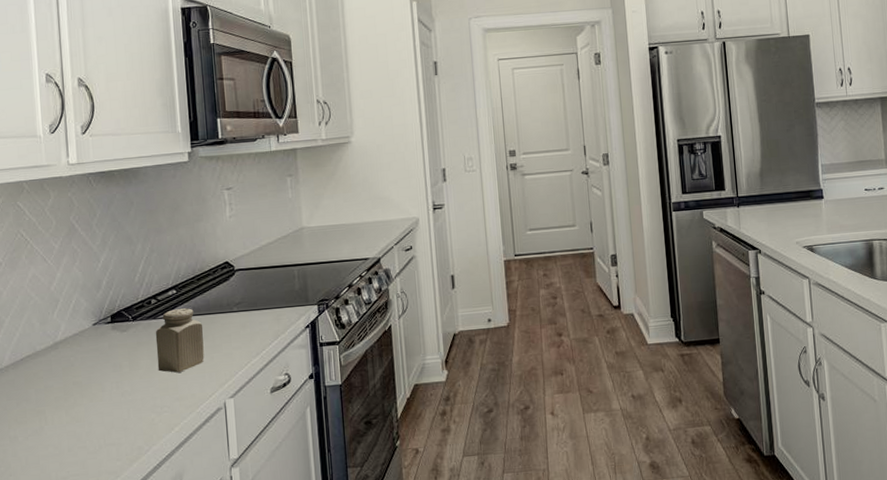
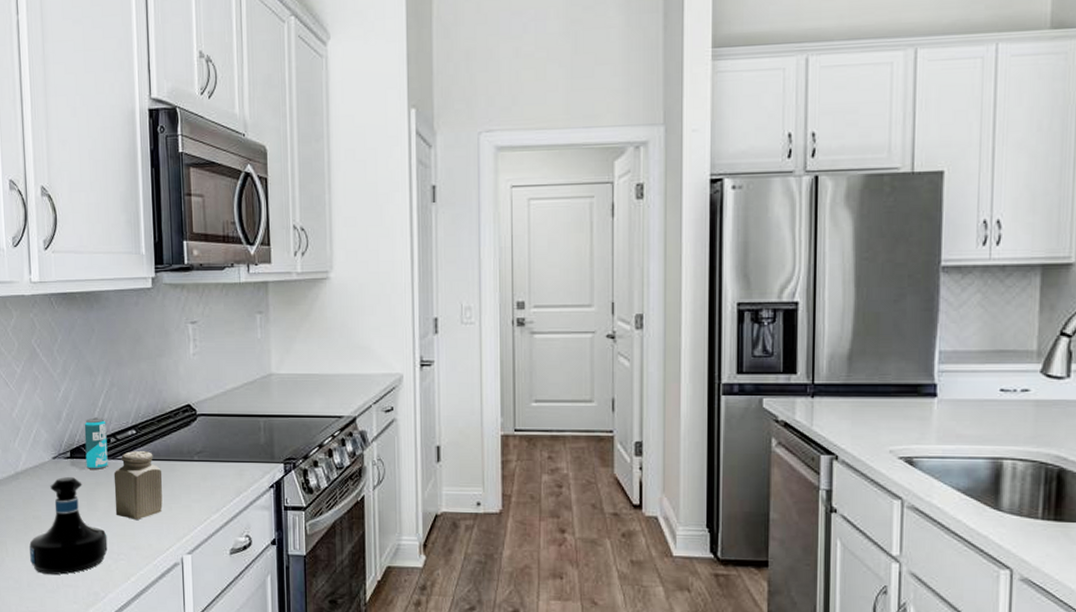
tequila bottle: none [70,339,151,437] -> present [29,476,108,575]
beverage can: none [124,282,150,331] -> present [84,417,108,469]

